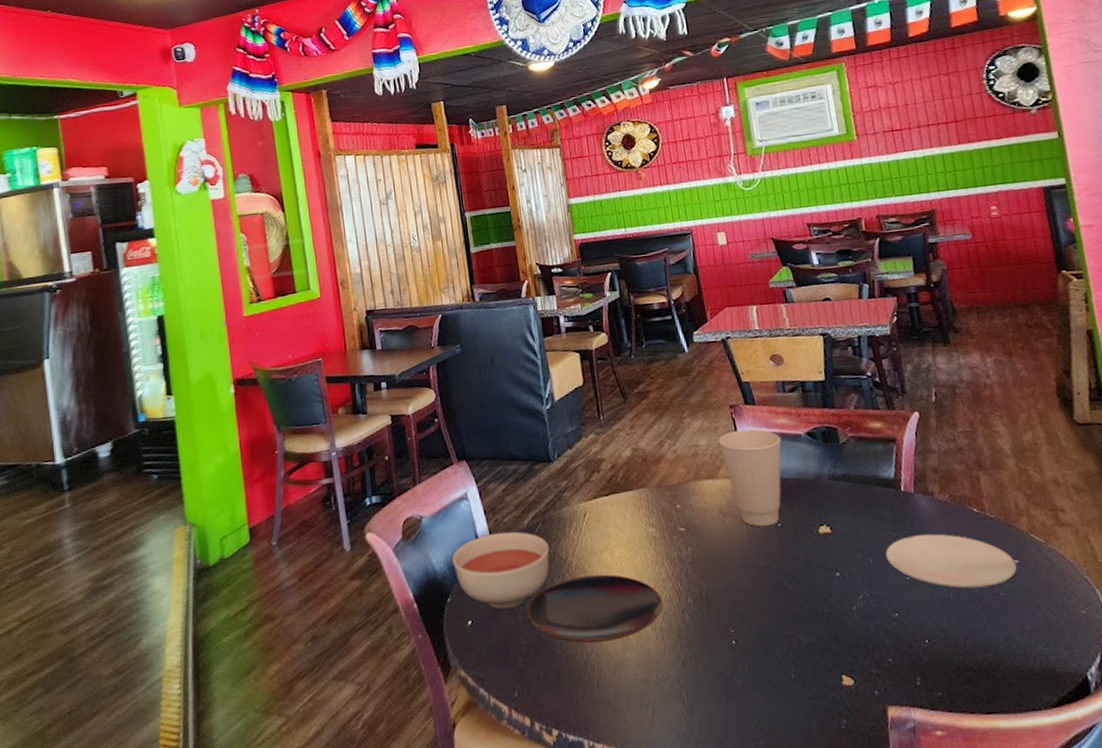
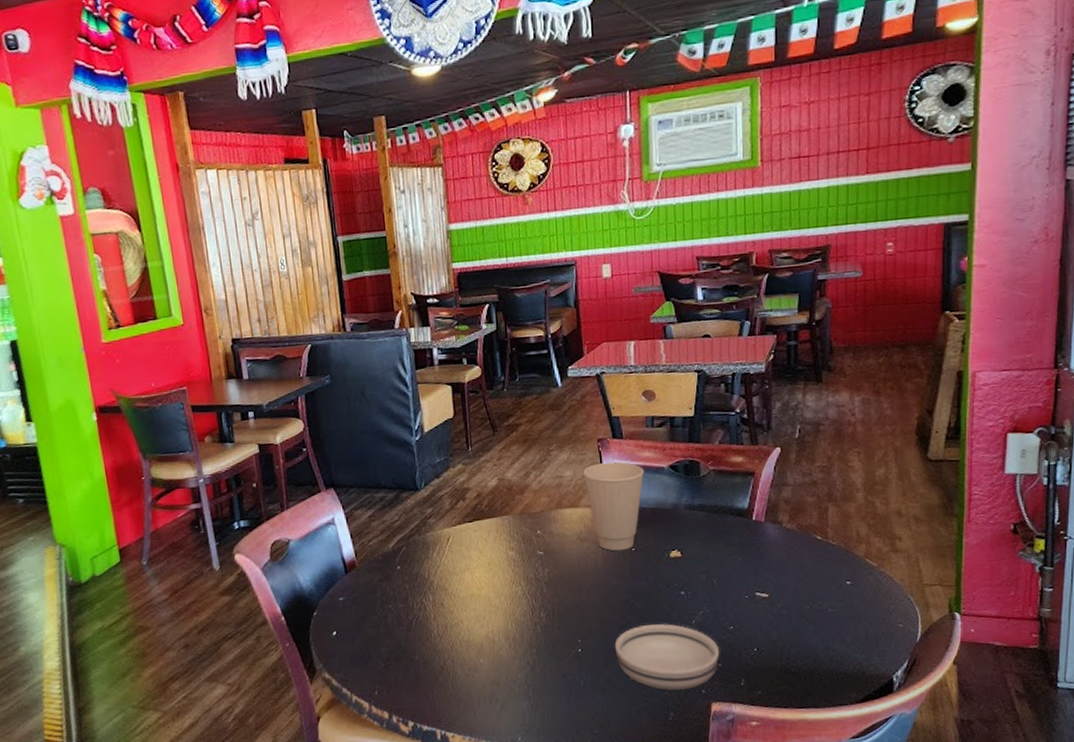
bowl: present [452,531,550,609] -> none [318,553,413,622]
plate: present [527,574,663,643] -> none [389,592,517,651]
bowl: none [771,610,889,692] -> present [614,623,720,691]
plate: present [885,533,1017,589] -> none [728,558,848,606]

